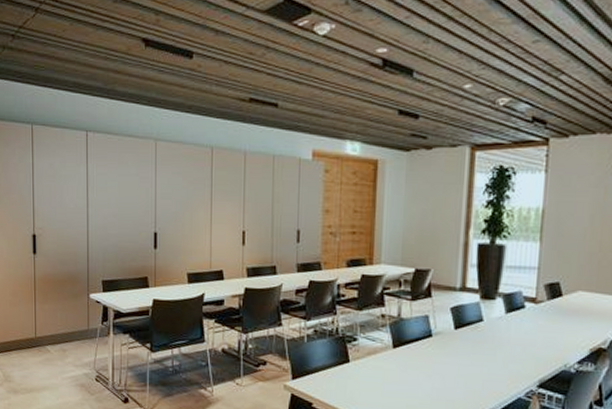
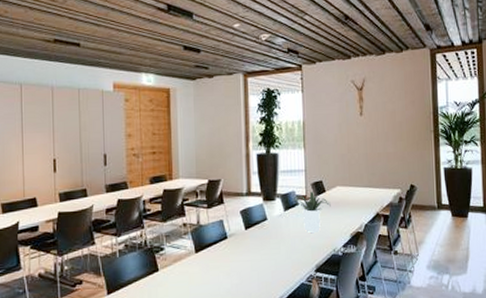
potted plant: none [518,293,568,342] -> present [293,191,331,233]

